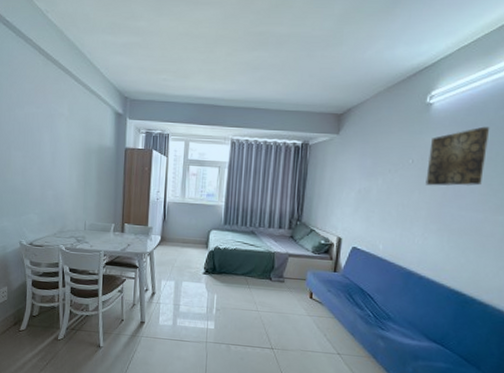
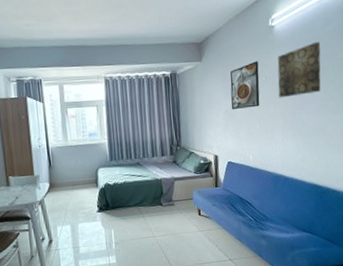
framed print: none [365,141,406,192] -> present [230,61,260,109]

